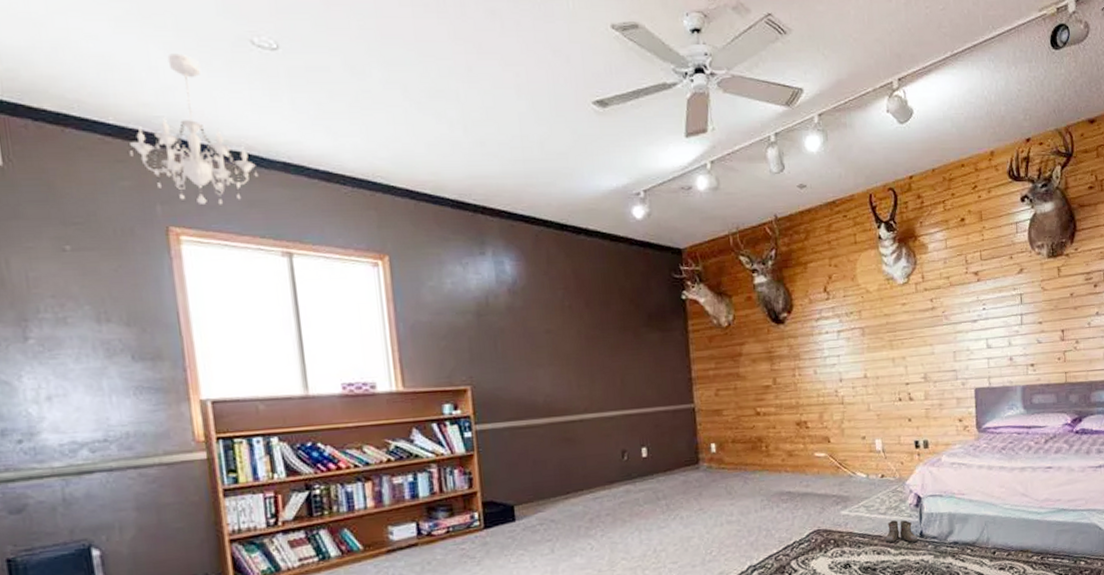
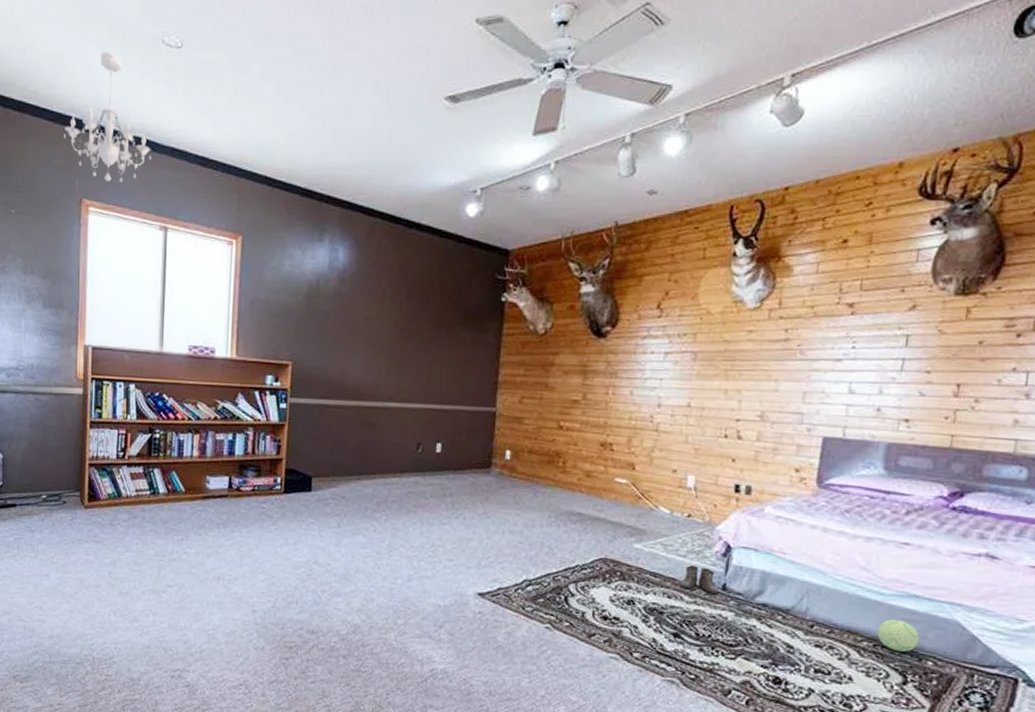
plush toy: none [1042,532,1072,559] -> present [877,618,919,652]

